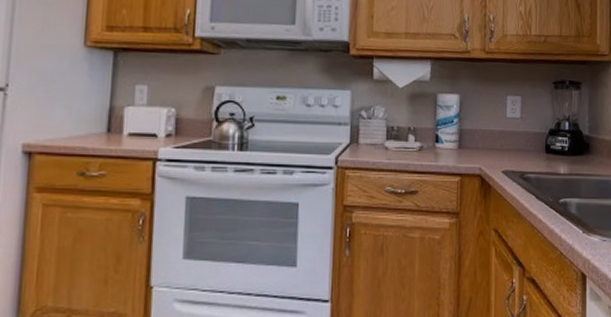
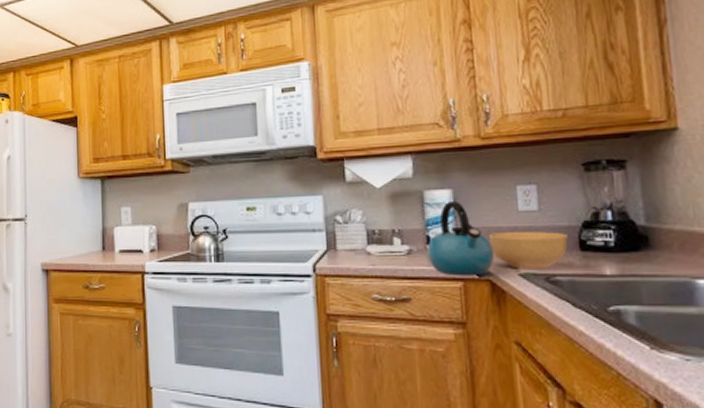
kettle: none [435,105,486,172] -> present [427,202,495,276]
bowl: none [483,135,538,167] -> present [488,232,568,269]

